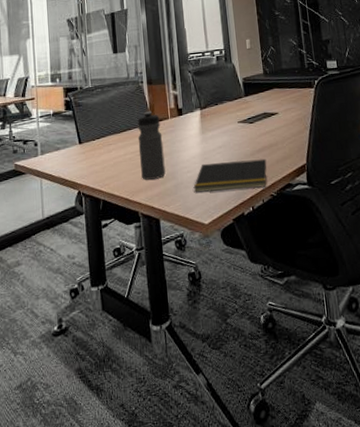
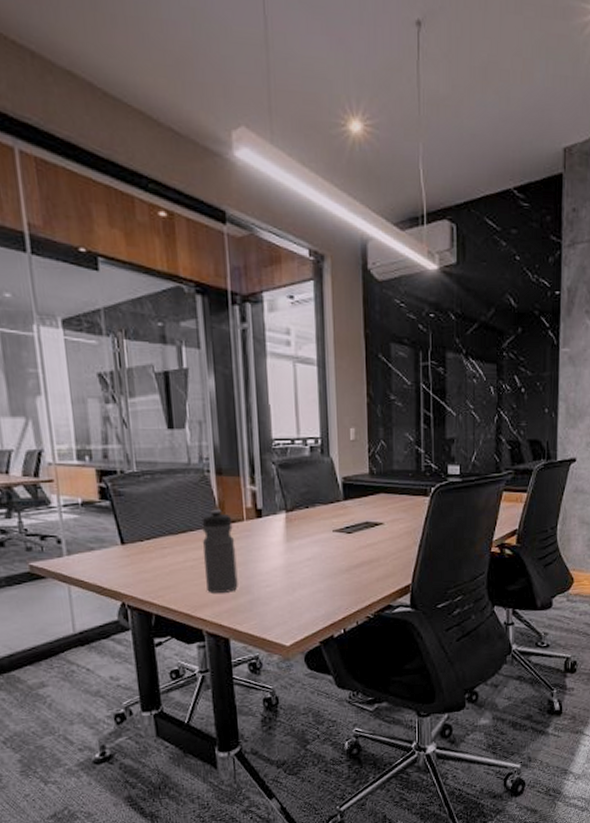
notepad: present [193,158,267,193] -> none [273,575,365,611]

